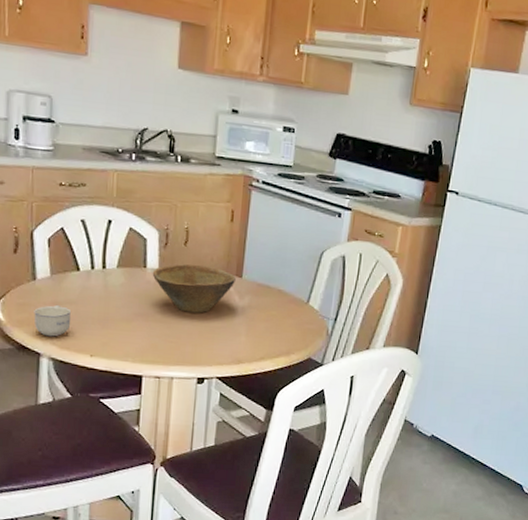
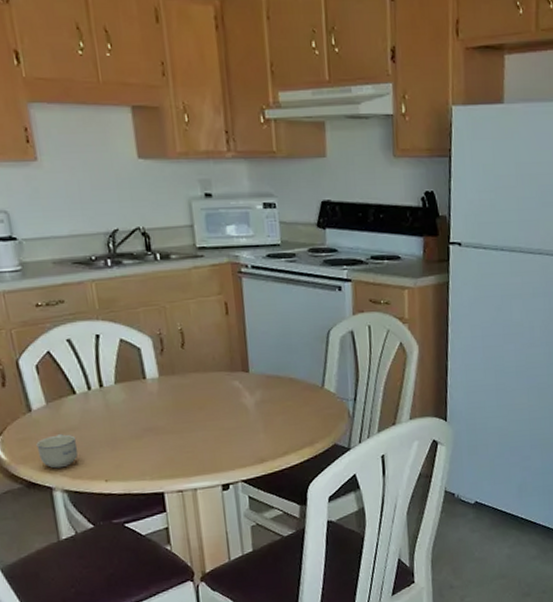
bowl: present [152,264,236,313] -> none [153,366,243,419]

